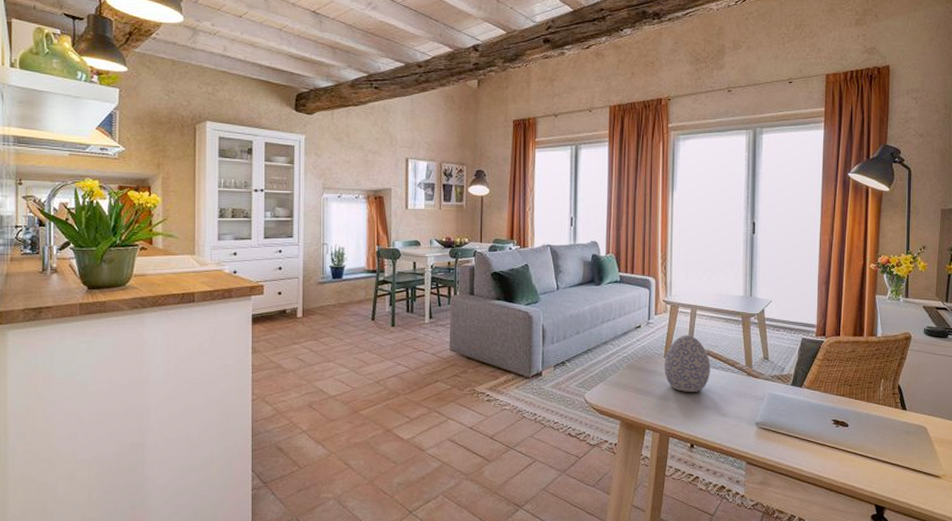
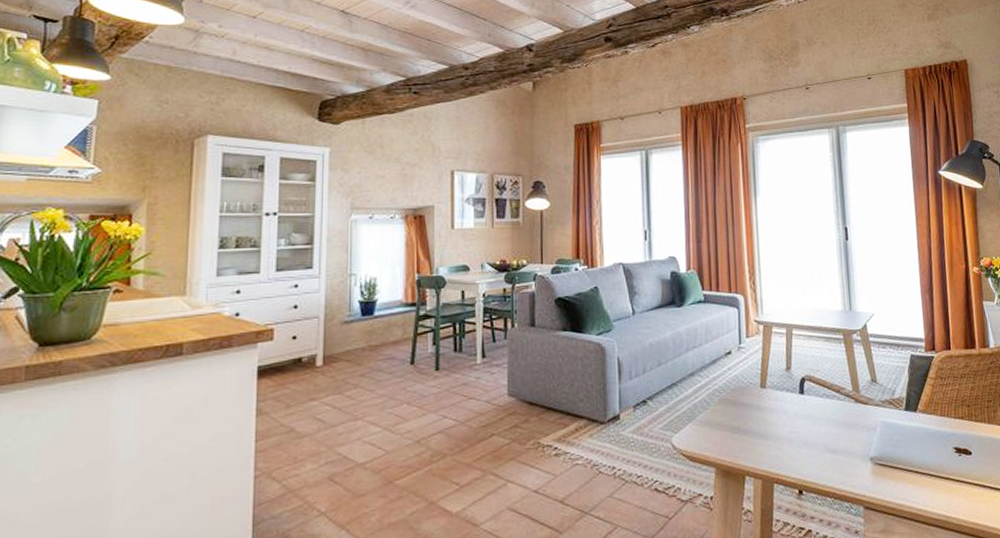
decorative egg: present [664,335,710,392] -> none [761,359,814,427]

